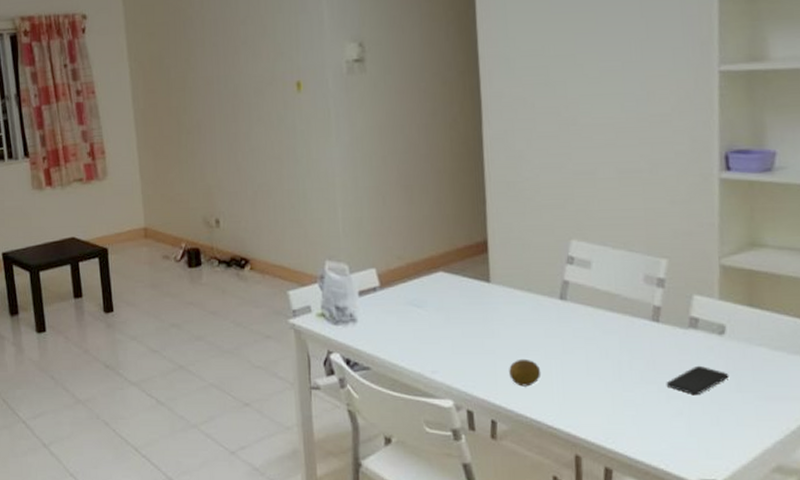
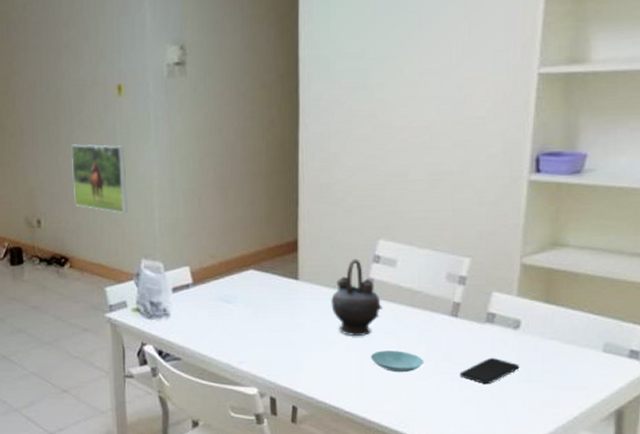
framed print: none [250,141,310,213] -> present [71,144,127,214]
fruit: present [509,358,541,387] -> none [312,350,342,376]
teapot: none [526,260,580,342] -> present [331,259,382,336]
saucer: none [570,358,628,383] -> present [370,350,425,373]

